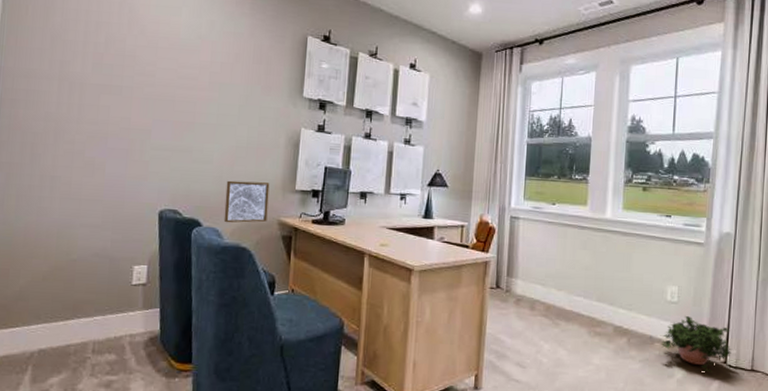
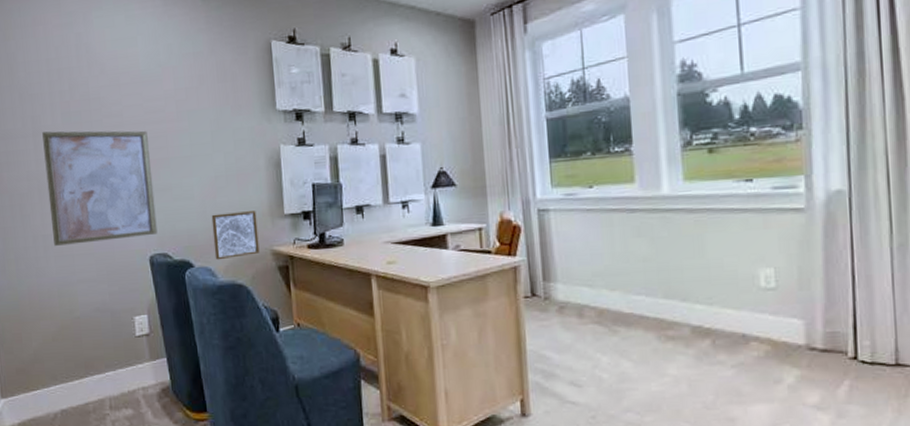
wall art: none [62,78,177,192] -> present [42,131,158,246]
potted plant: present [660,315,733,373] -> none [758,303,865,373]

